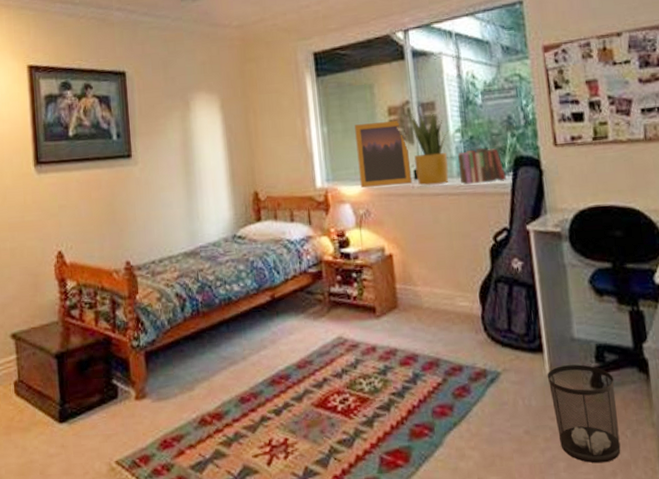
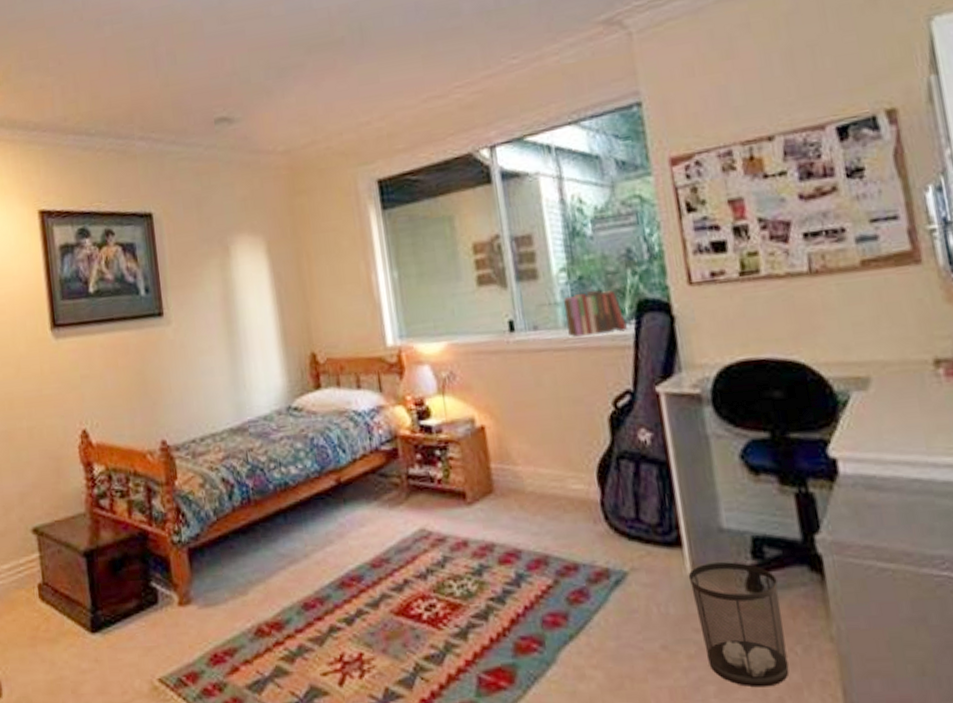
picture frame: present [354,121,413,188] -> none [432,260,507,345]
planter: present [409,112,449,186] -> none [500,247,553,340]

